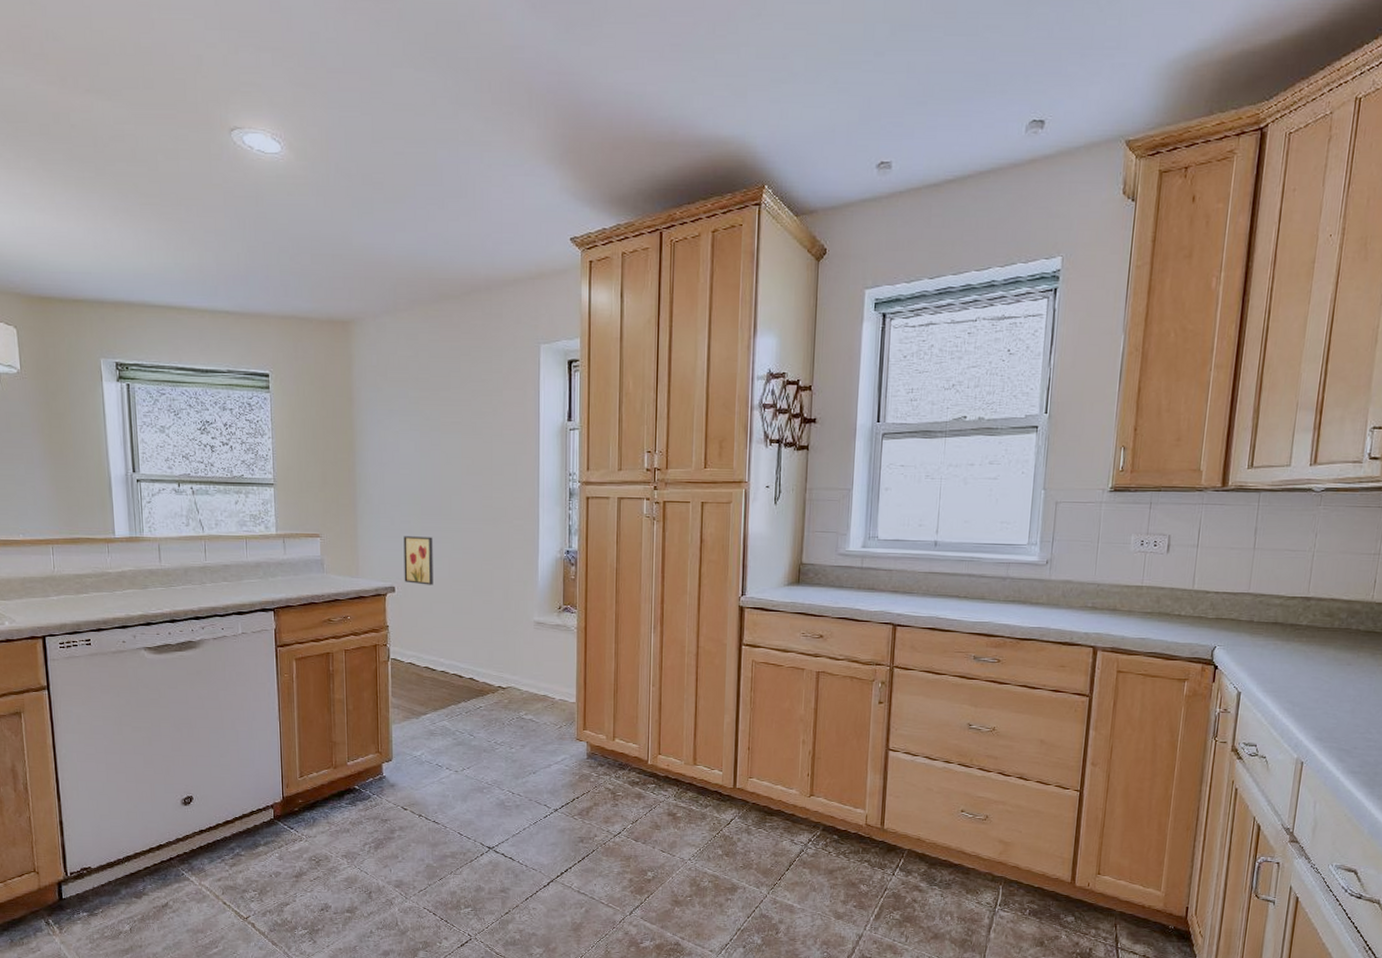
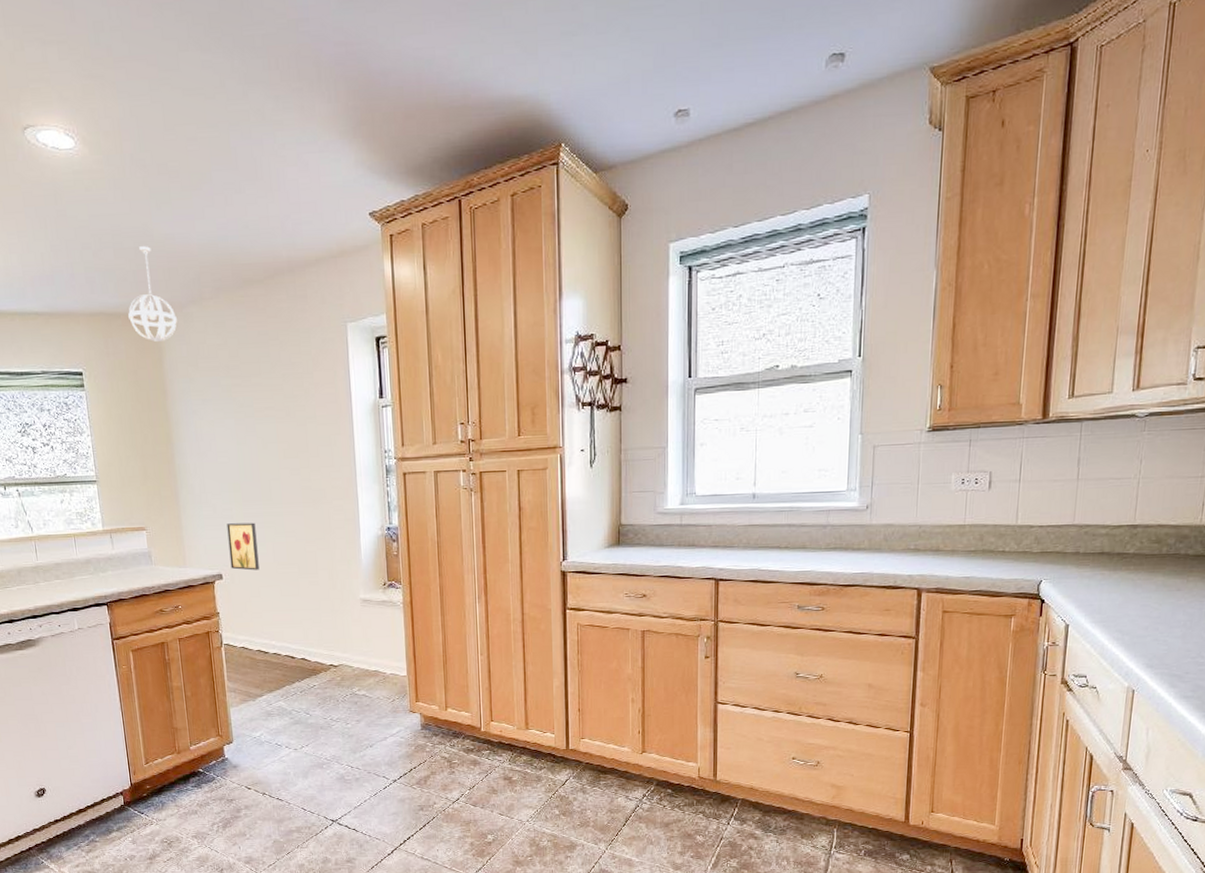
pendant light: none [320,254,369,349] -> present [128,246,177,342]

